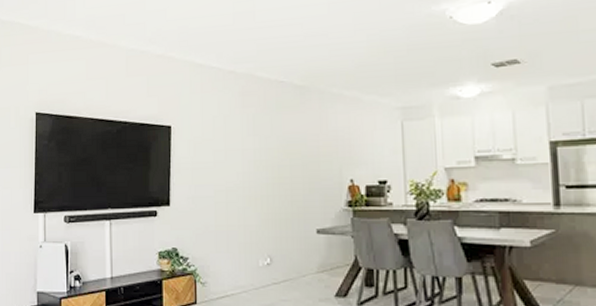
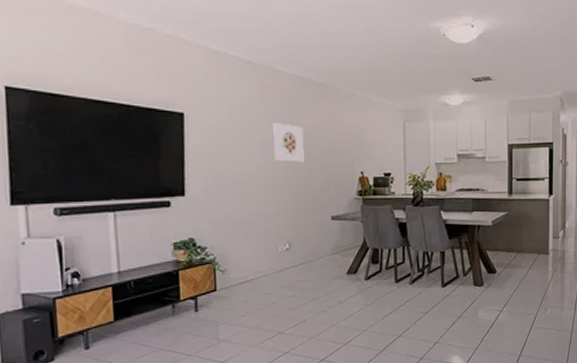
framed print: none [254,130,287,171] -> present [273,123,304,162]

